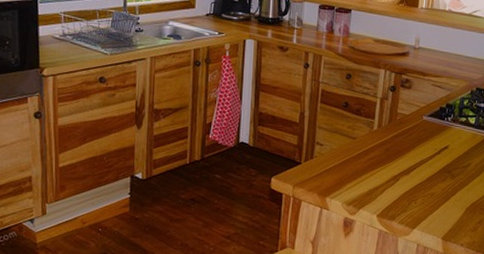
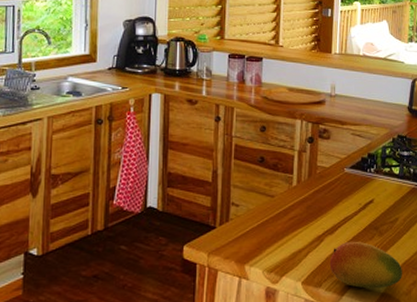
fruit: none [403,182,470,225] -> present [329,242,402,289]

